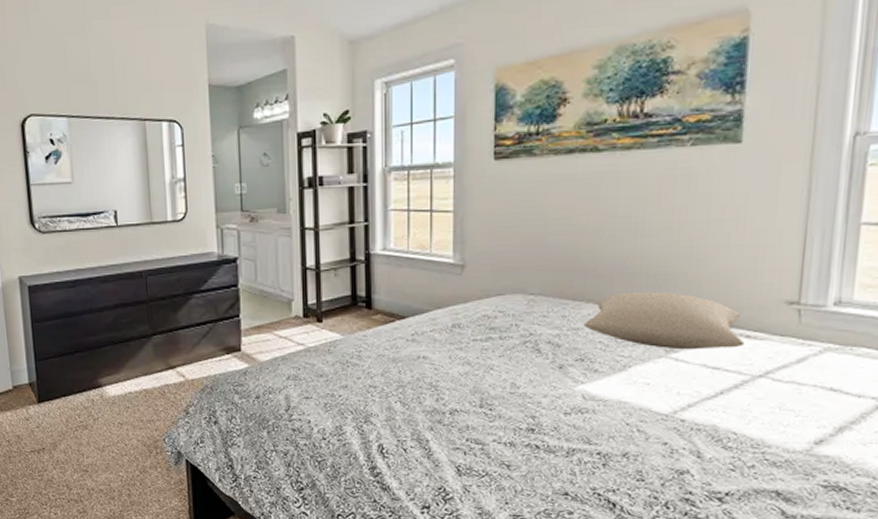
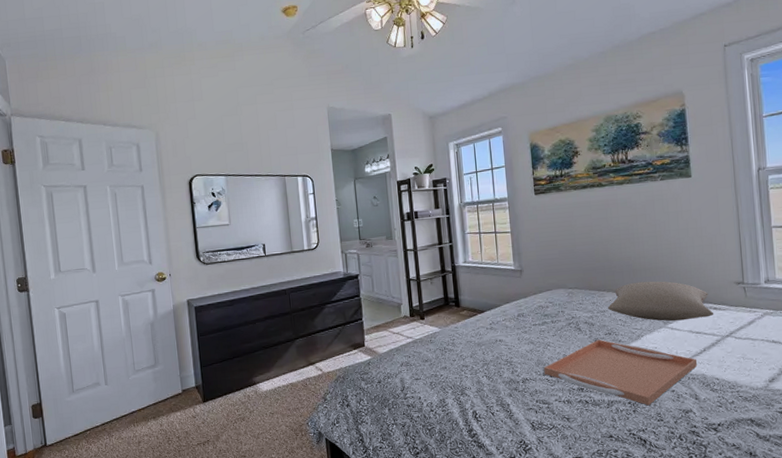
serving tray: none [481,366,708,460] -> present [543,339,698,406]

